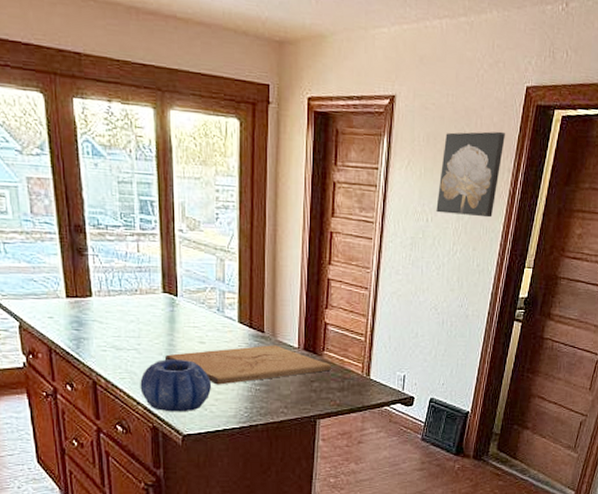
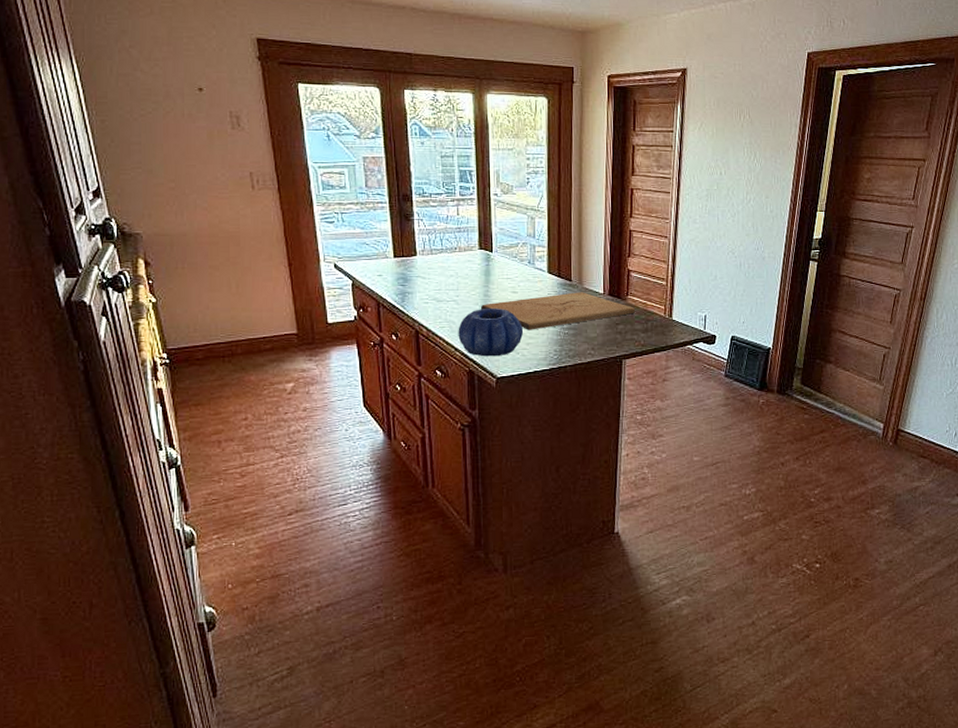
wall art: present [436,131,505,218] -> none [729,92,790,168]

